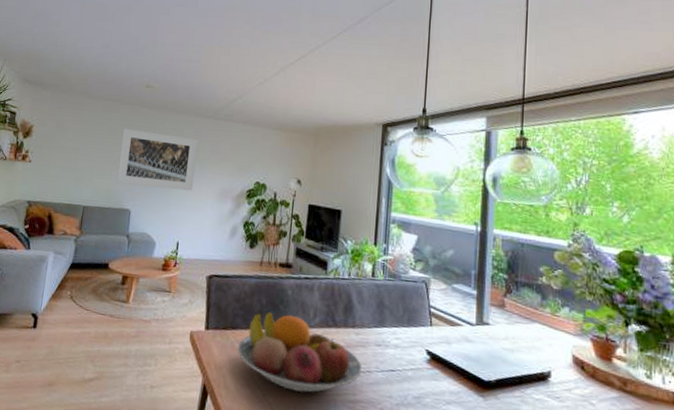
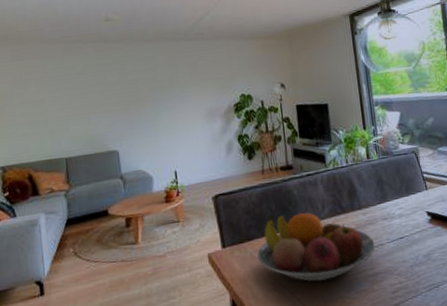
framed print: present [116,128,198,191] -> none [90,64,179,127]

